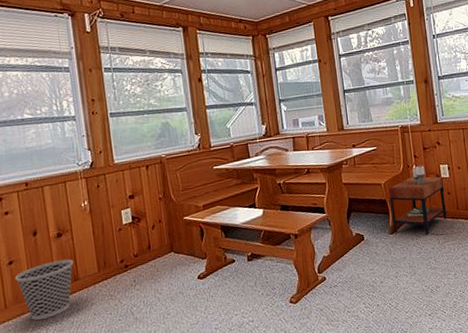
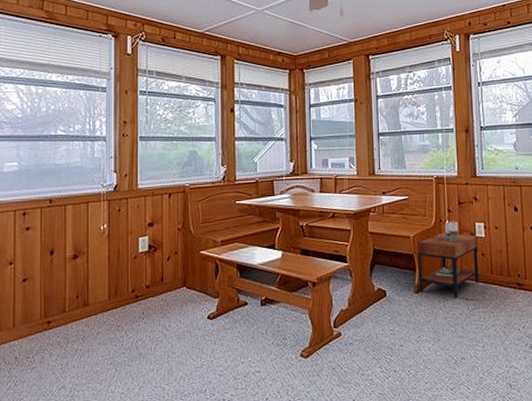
wastebasket: present [14,259,74,320] -> none [26,282,86,343]

